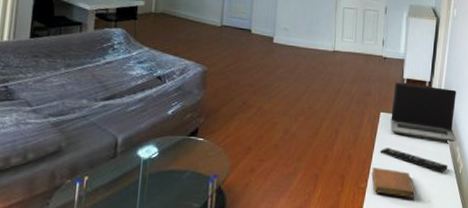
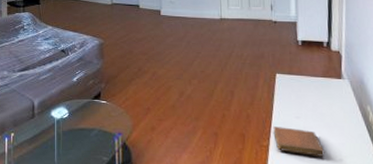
remote control: present [380,147,448,172] -> none [280,106,360,131]
laptop computer: present [390,83,457,143] -> none [288,45,367,102]

